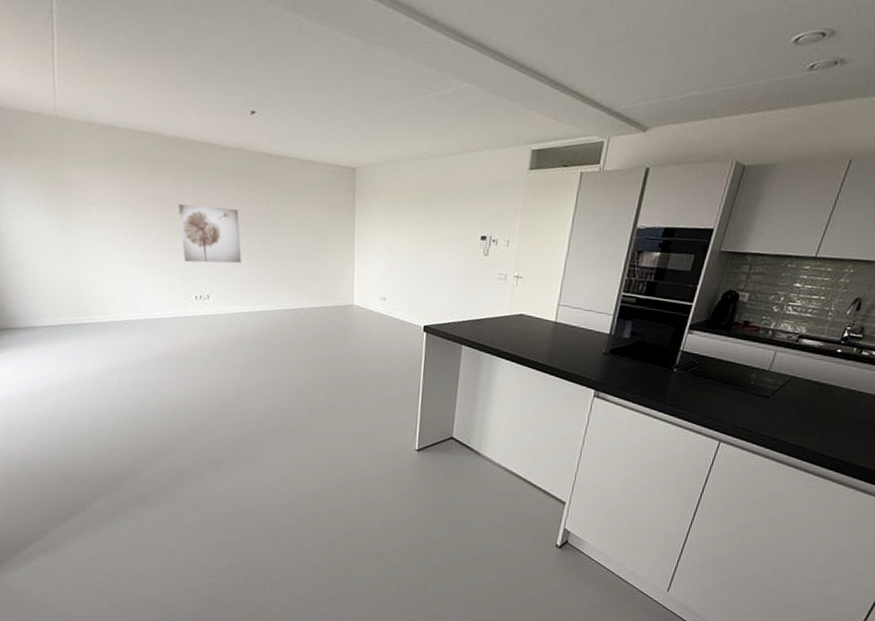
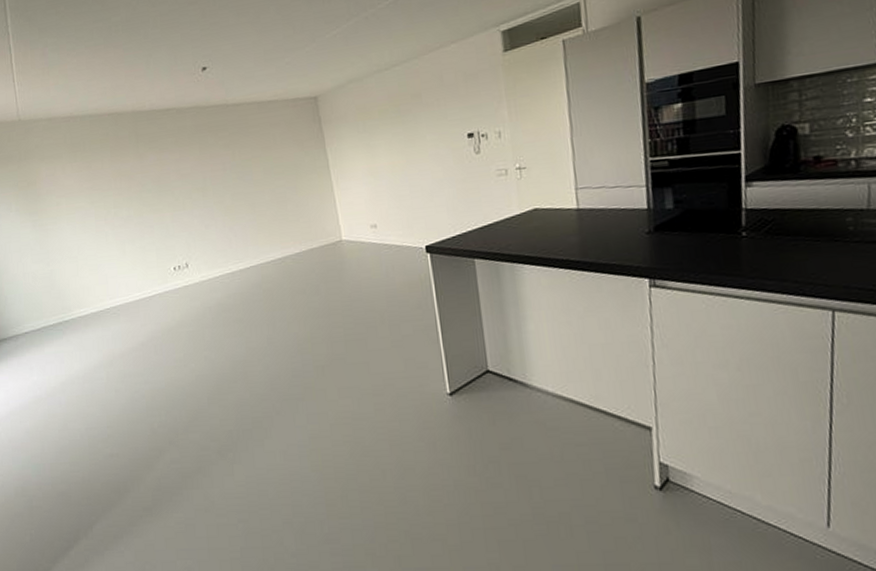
wall art: present [178,204,242,264] -> none [144,168,216,234]

